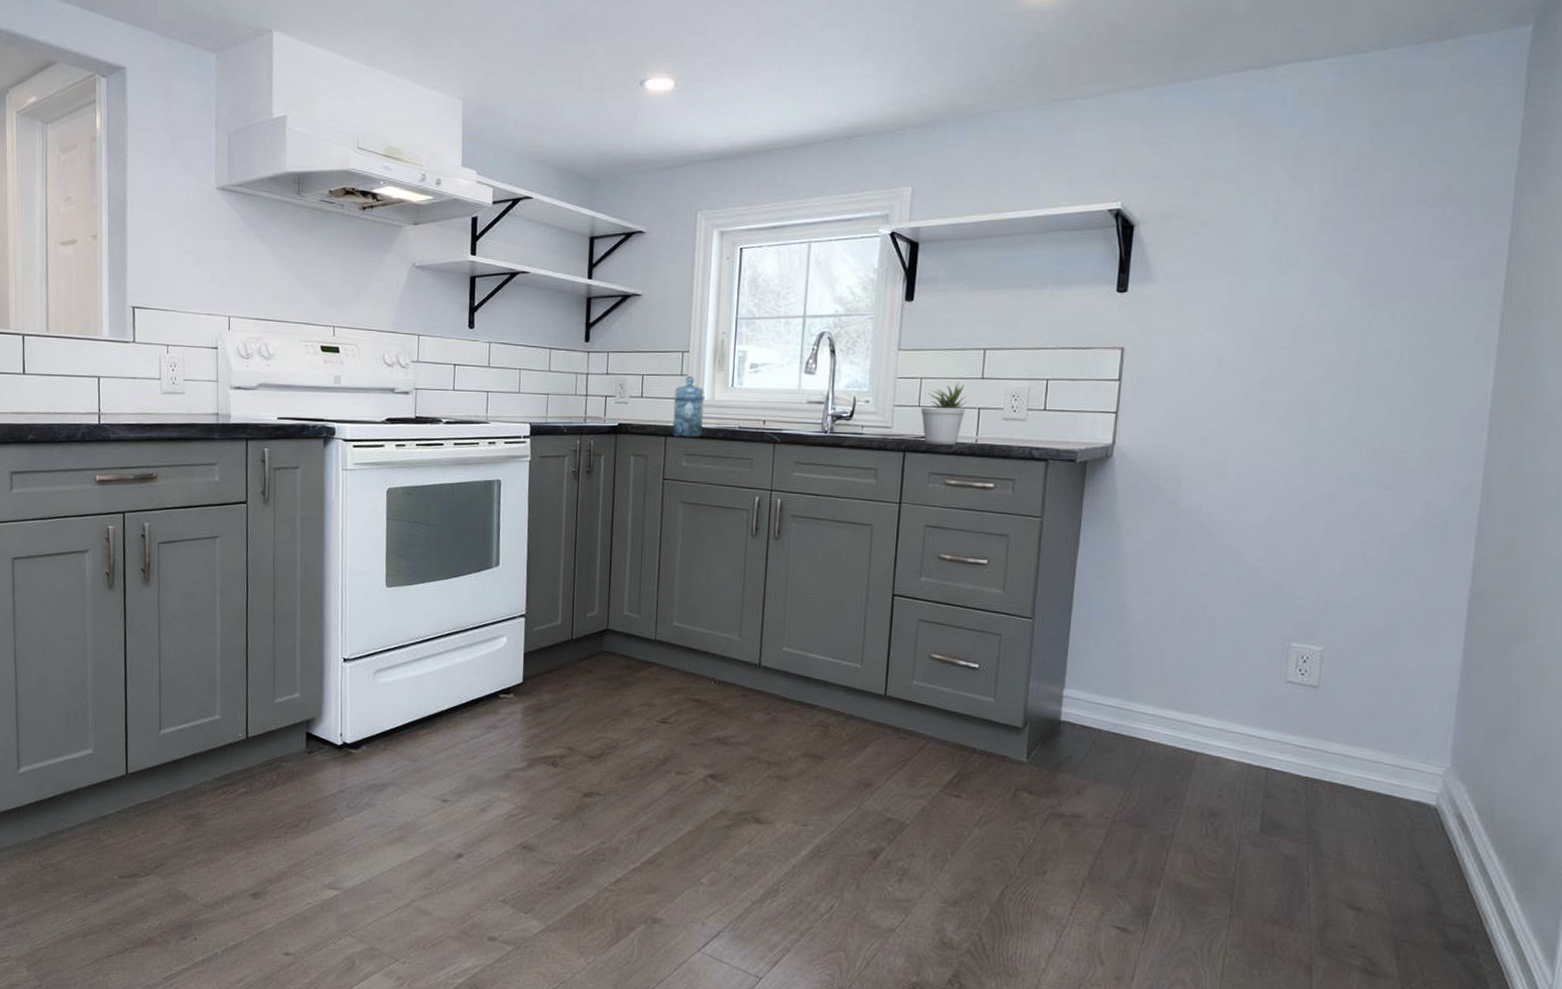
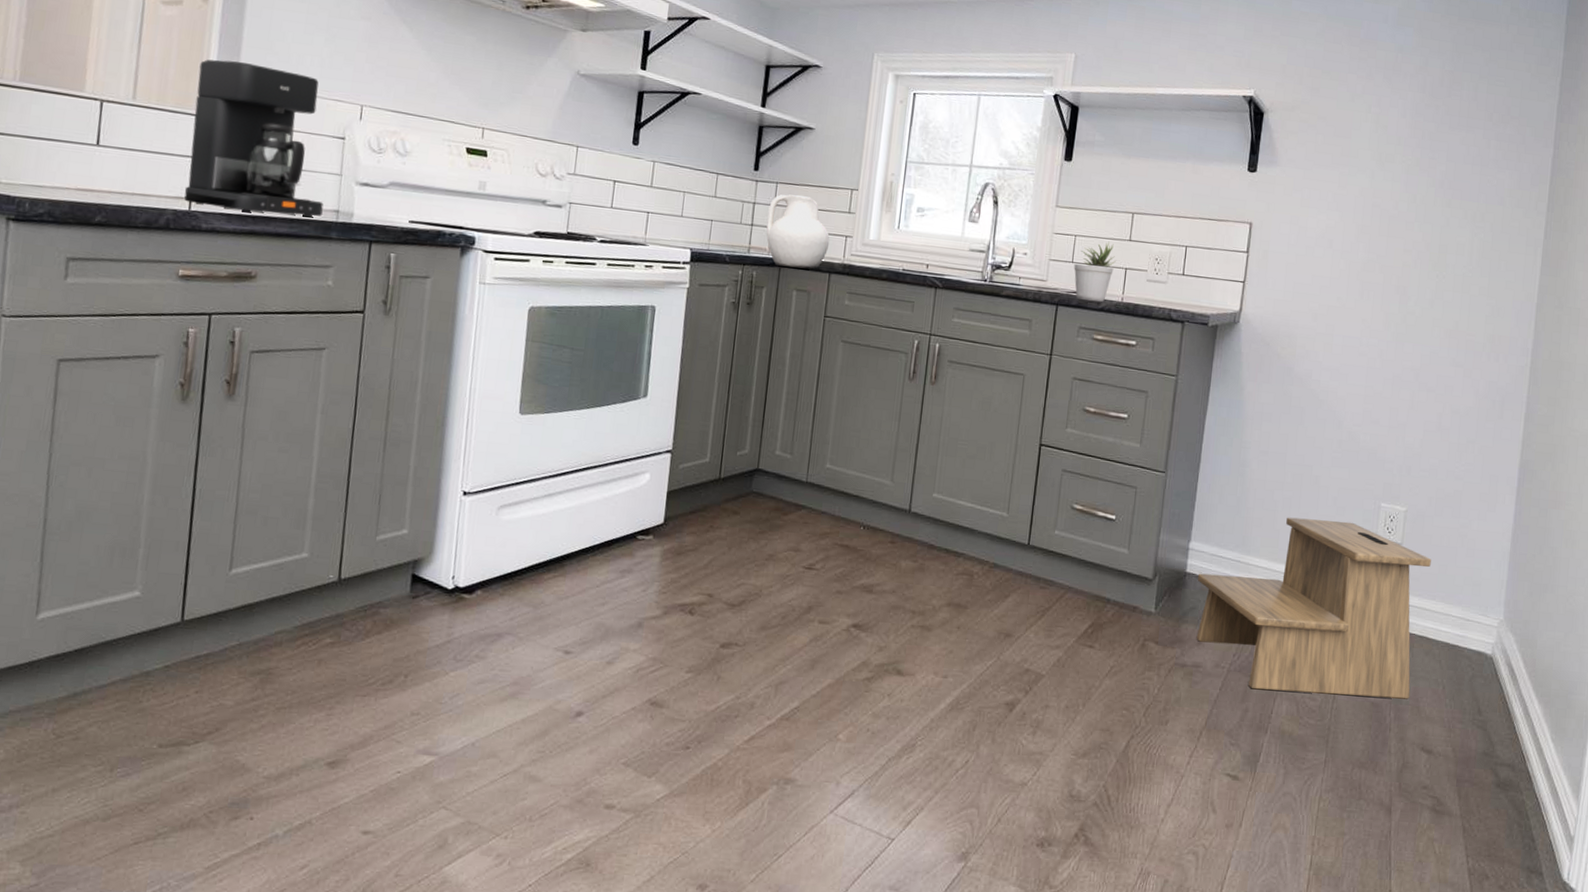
coffee maker: none [94,289,205,422] -> present [184,59,324,218]
ceramic pitcher: none [600,361,664,435] -> present [766,194,830,270]
canister: present [672,376,705,438] -> none [836,214,872,277]
step stool: none [1073,661,1356,853] -> present [1196,517,1431,700]

